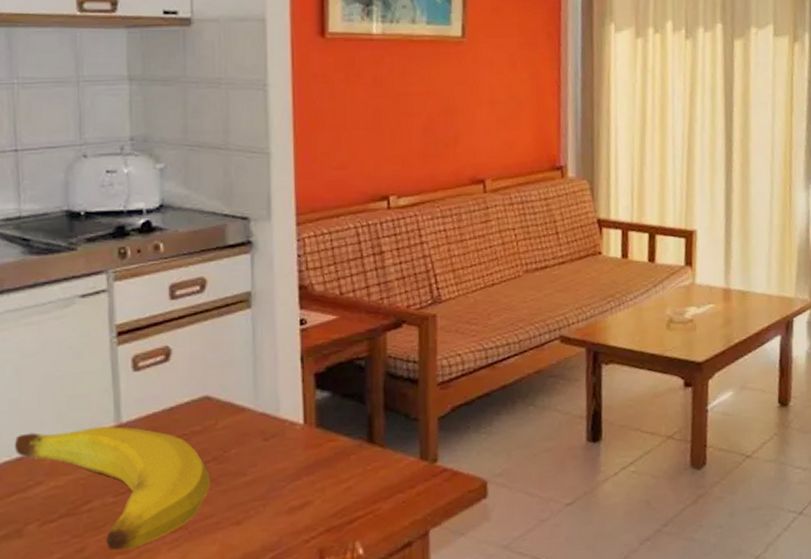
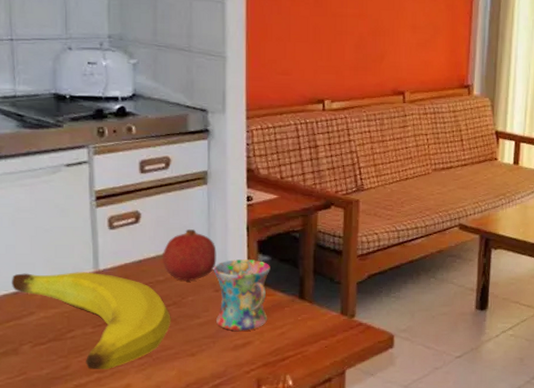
fruit: none [199,365,265,429] -> present [163,229,217,281]
mug: none [261,397,331,489] -> present [213,260,270,331]

